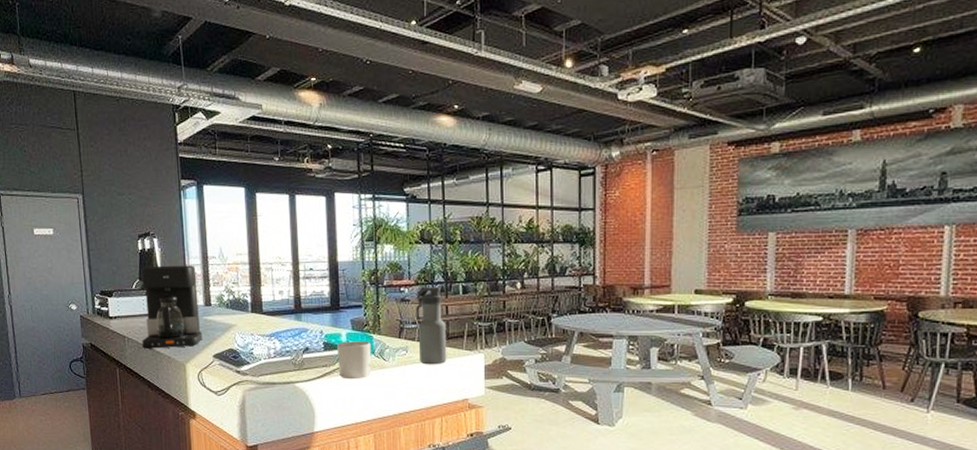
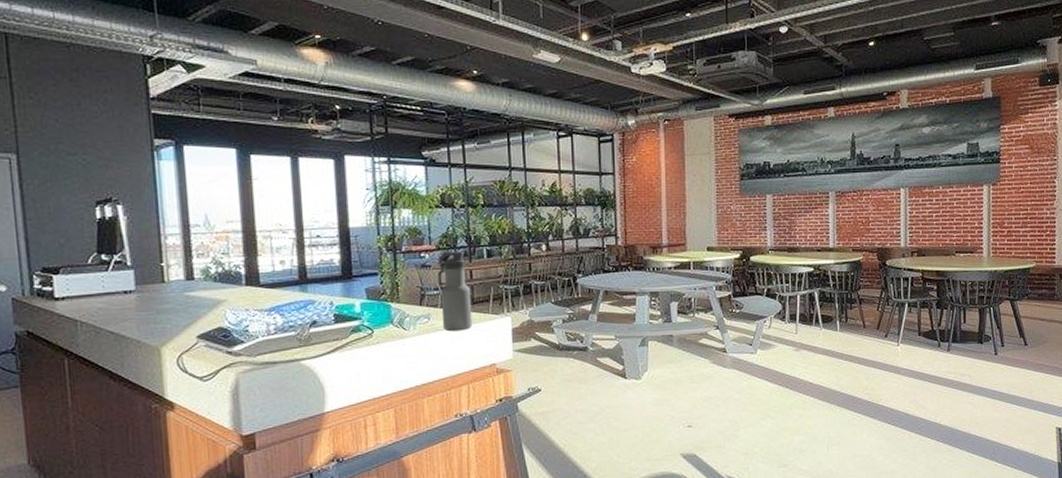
coffee maker: present [140,265,203,349] -> none [99,235,183,333]
mug: present [337,341,372,380] -> none [350,310,390,353]

